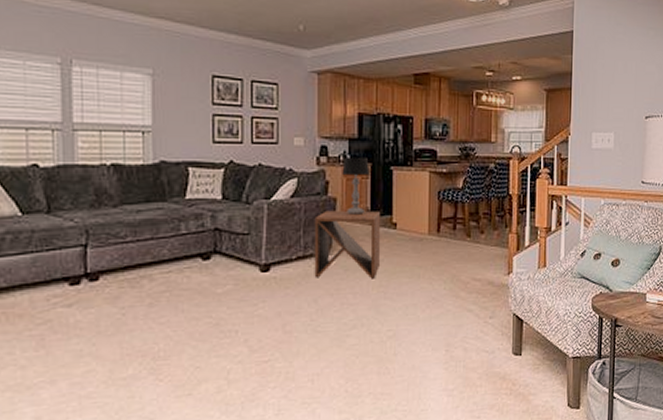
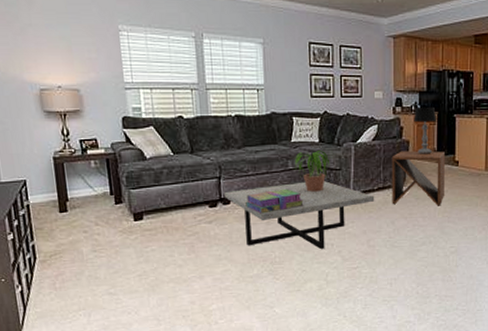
coffee table: none [91,249,293,339] -> present [224,181,375,250]
stack of books: none [120,259,200,293] -> present [245,188,304,214]
potted plant: none [188,210,236,263] -> present [294,151,330,192]

